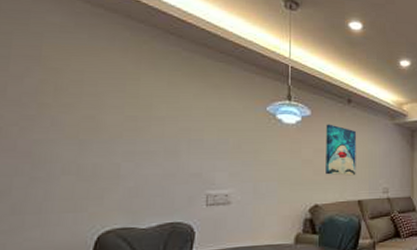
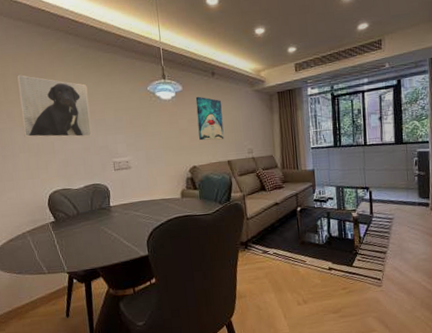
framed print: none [74,73,185,160] -> present [17,75,92,138]

